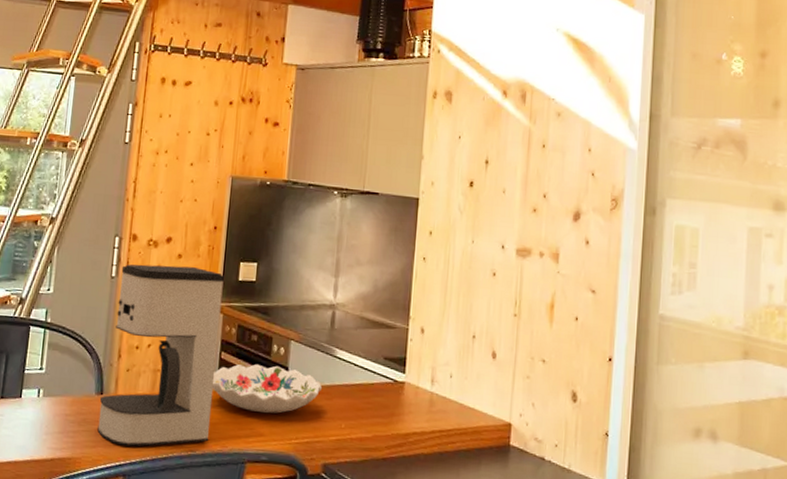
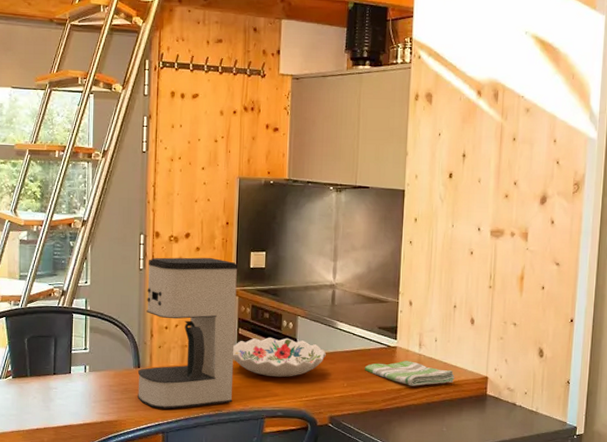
dish towel: none [366,399,473,432] -> present [364,361,455,386]

